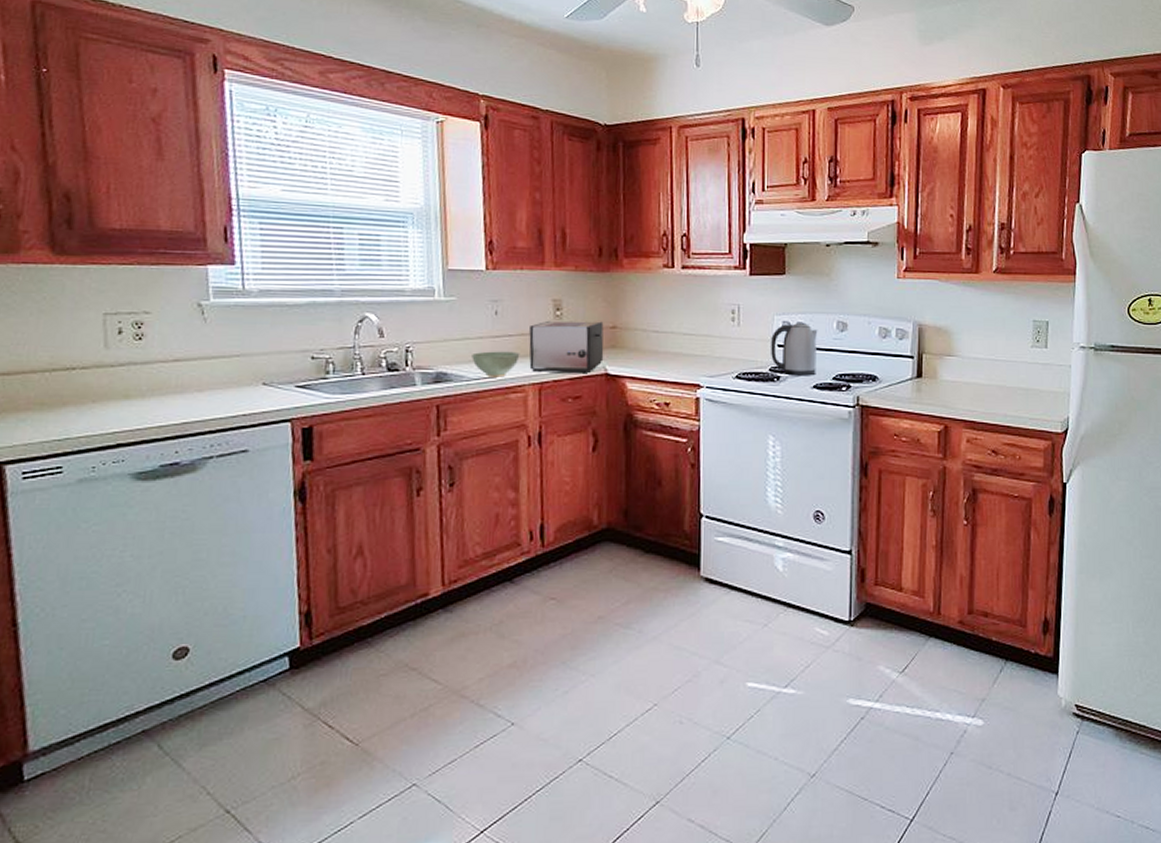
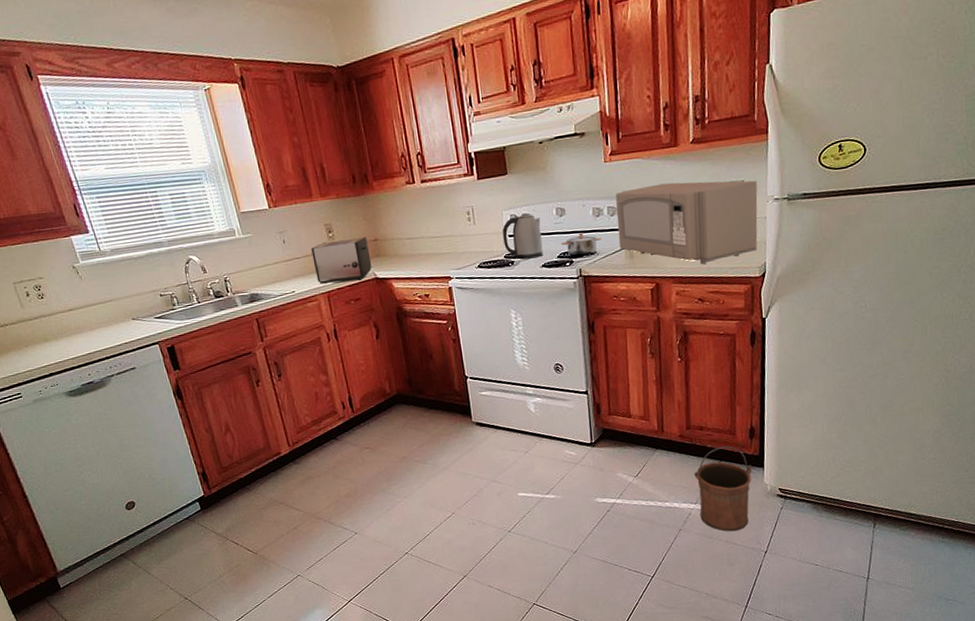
bowl: present [472,351,520,378] -> none [273,270,309,293]
cooking pot: none [838,354,887,382] -> present [561,232,602,257]
microwave: none [906,311,1063,411] -> present [616,180,758,265]
bucket: none [974,641,1044,761] -> present [694,446,752,532]

